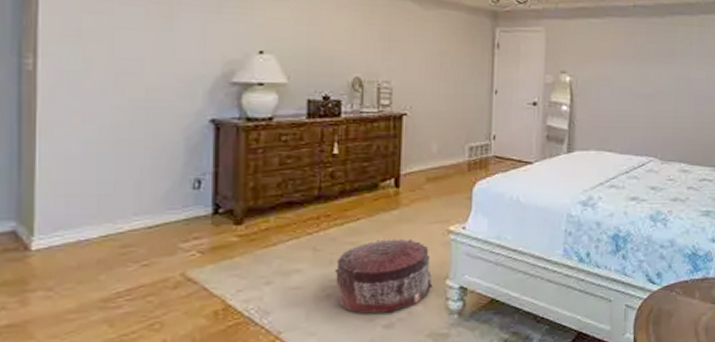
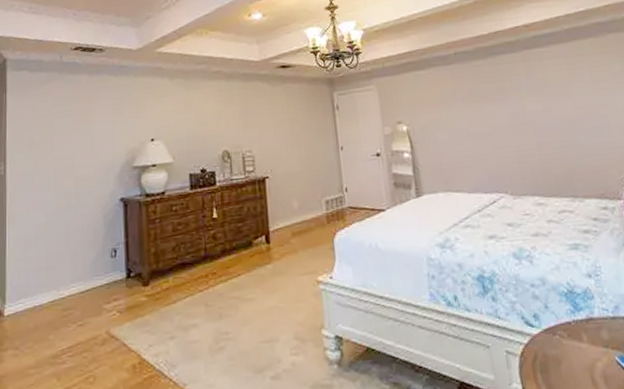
pouf: present [334,238,433,314] -> none [224,290,311,365]

